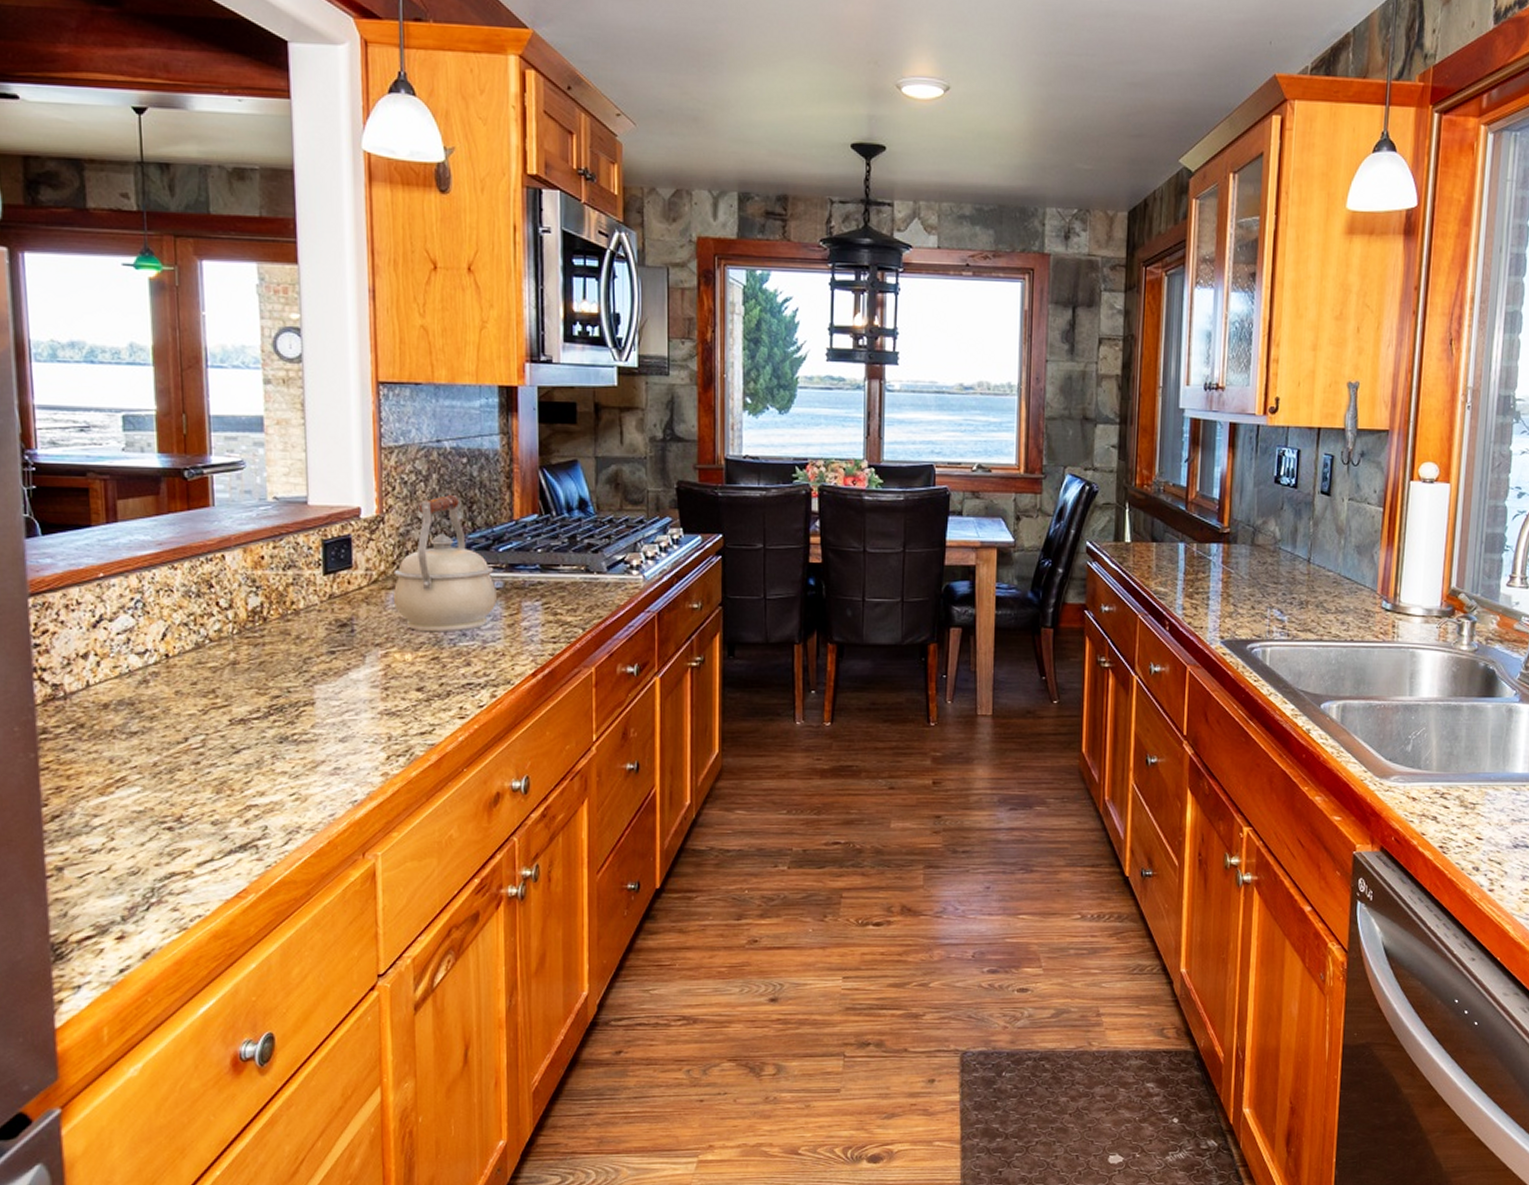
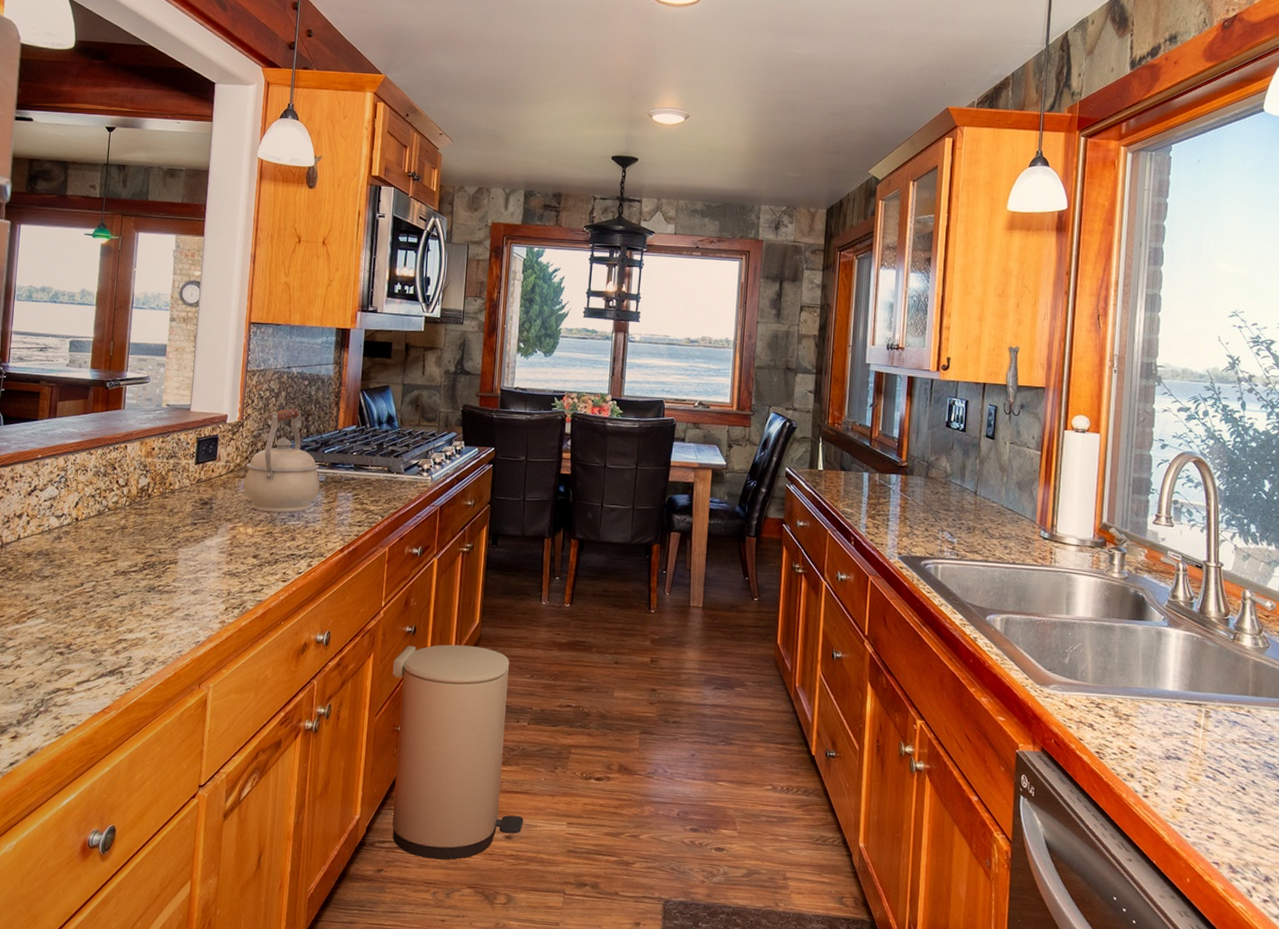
pedal bin: none [615,781,790,1033] -> present [391,644,524,860]

